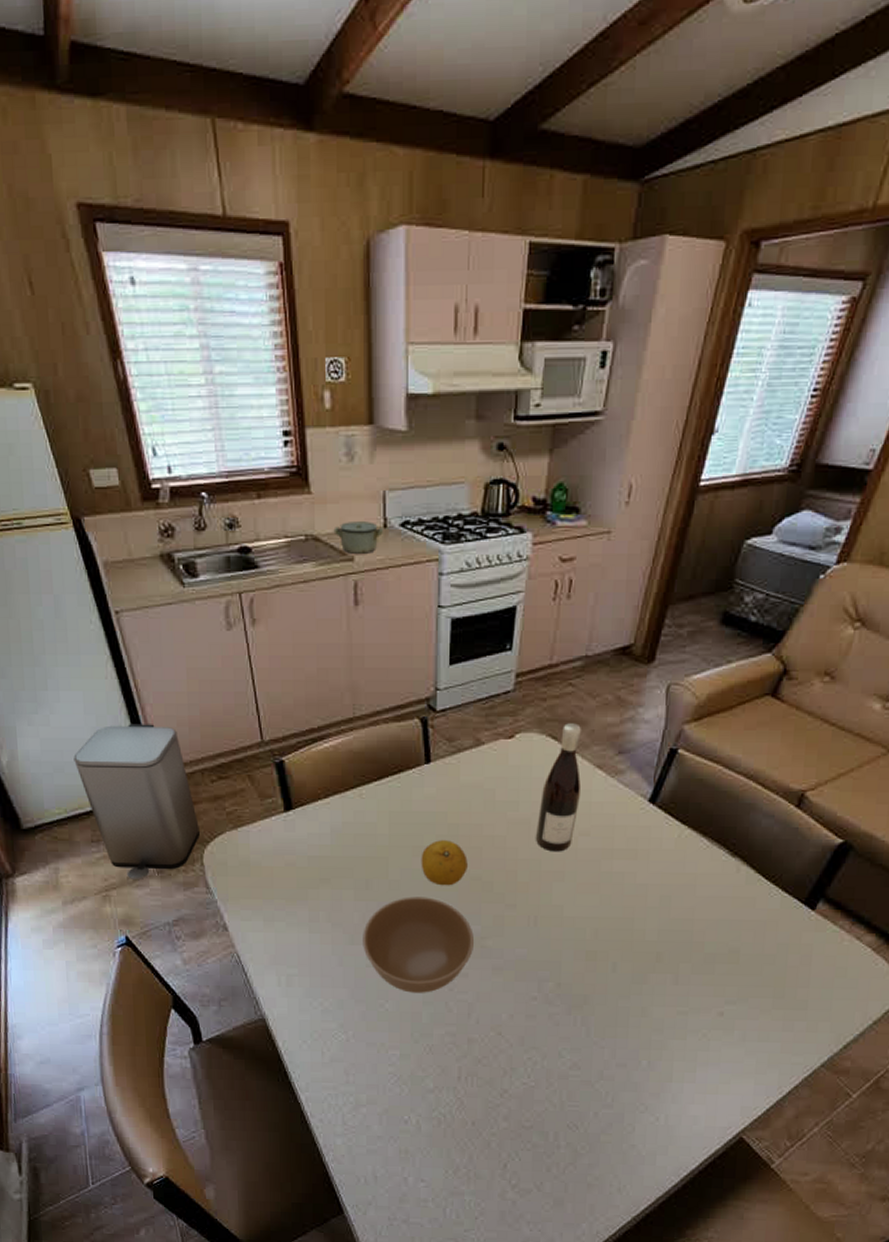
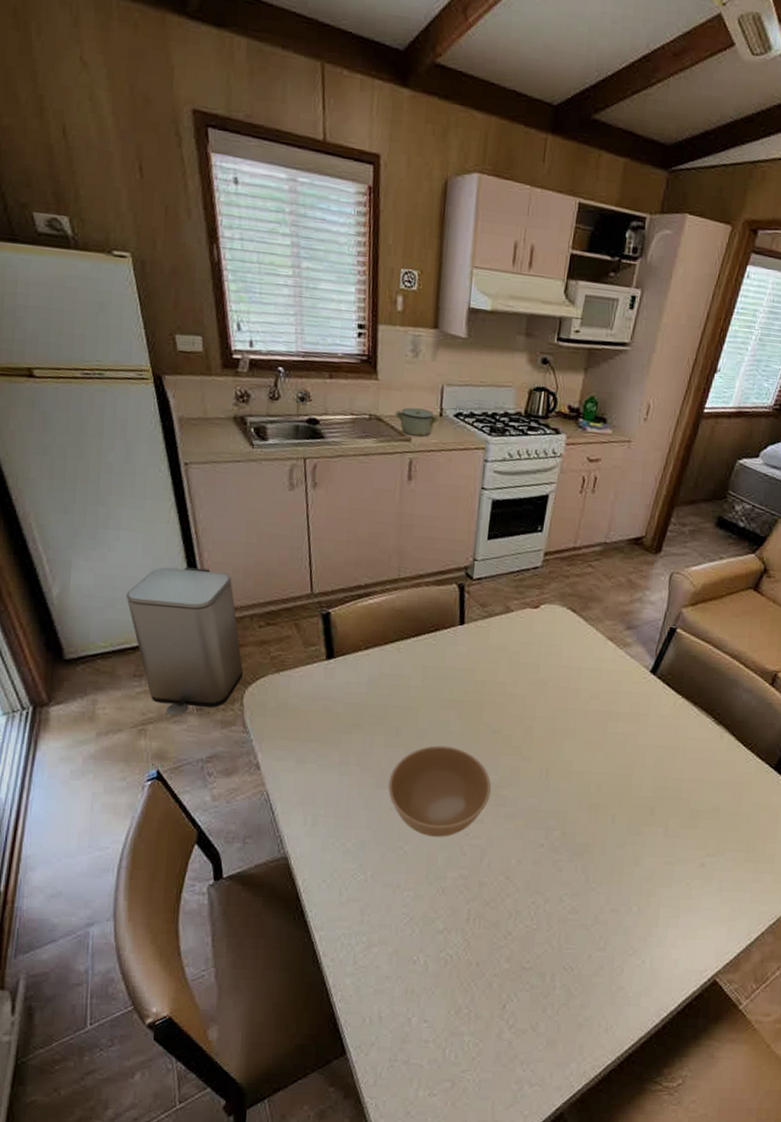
fruit: present [421,840,468,886] -> none [448,695,491,738]
bottle: present [535,723,582,852] -> none [551,599,597,712]

